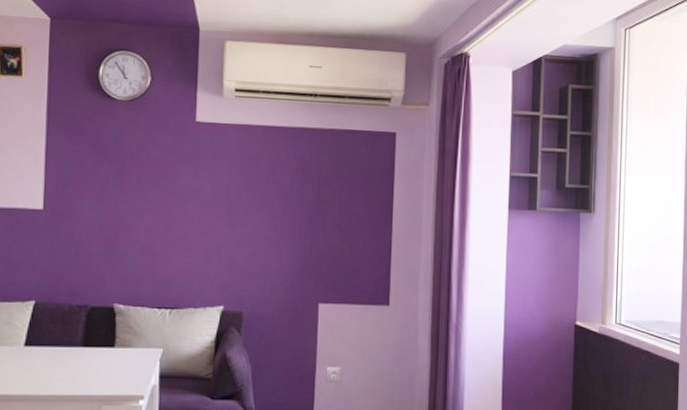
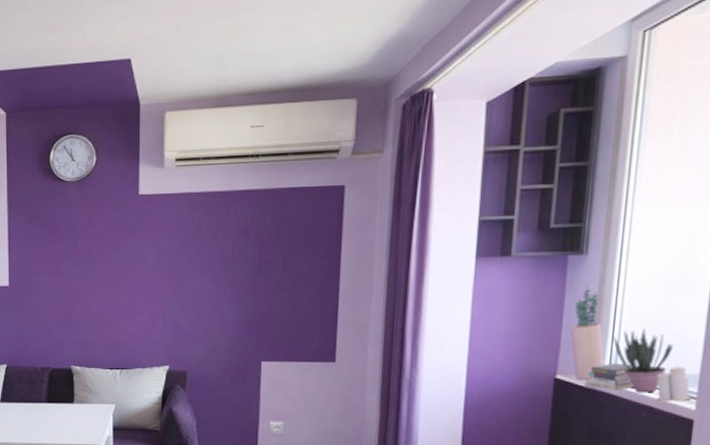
vase: none [585,240,612,327] -> present [570,285,605,380]
books: none [599,311,637,337] -> present [585,362,638,391]
potted plant: none [617,281,661,339] -> present [613,329,674,393]
candle: none [650,314,677,347] -> present [656,365,693,402]

